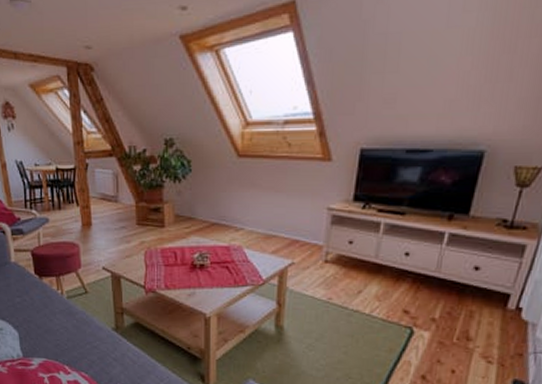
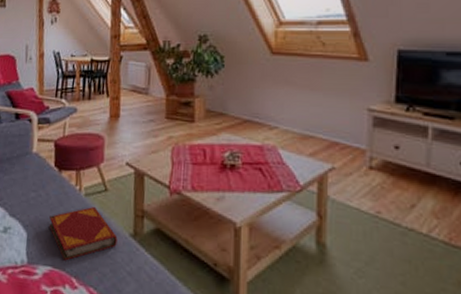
hardback book: none [37,306,101,353] -> present [49,206,118,261]

